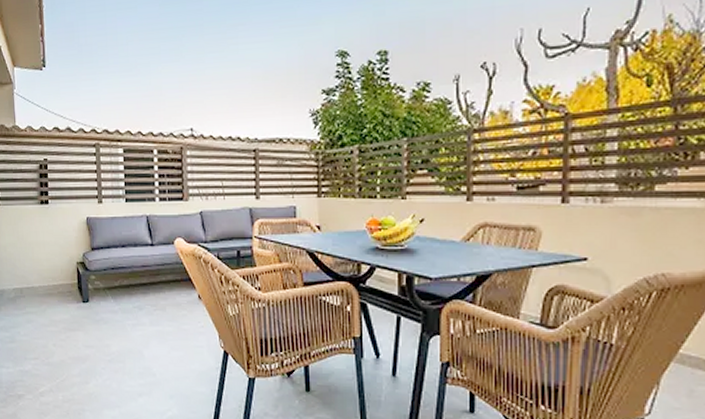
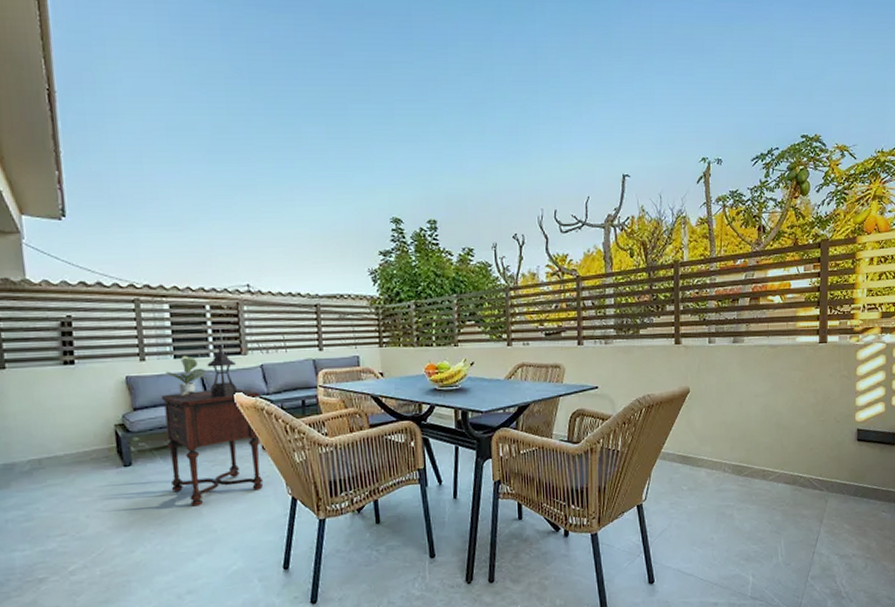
side table: none [113,235,199,348] -> present [161,388,264,507]
potted plant: none [118,199,152,239] -> present [166,355,206,396]
lantern: none [153,189,178,243] -> present [207,344,237,398]

